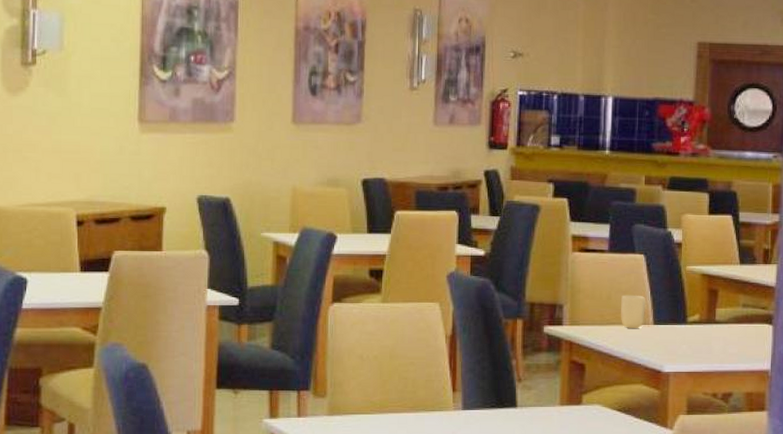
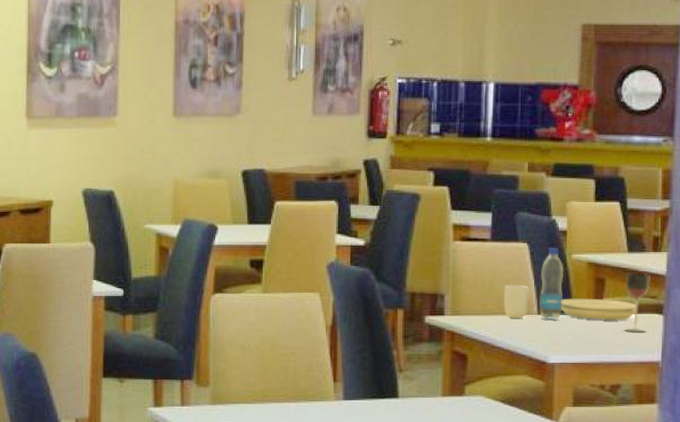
bottle: none [655,259,679,330] -> present [539,248,564,320]
plate: none [675,308,747,330] -> present [560,298,636,320]
wineglass: none [736,284,761,342] -> present [624,272,650,333]

